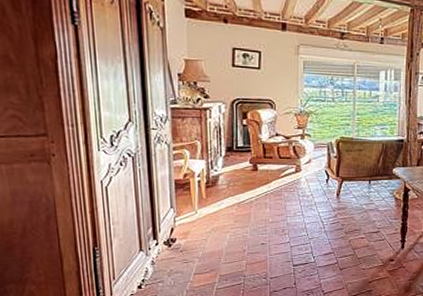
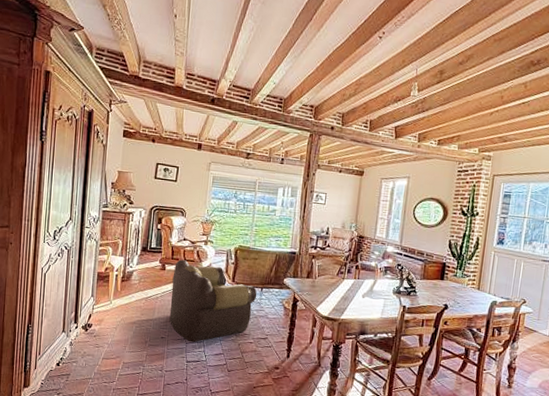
armchair: none [267,157,365,245] -> present [169,259,257,343]

